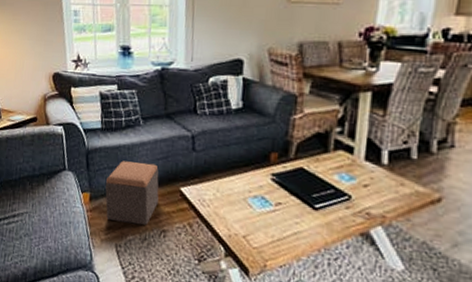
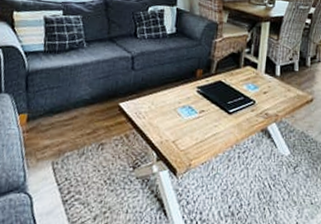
footstool: present [105,161,159,225] -> none [44,81,100,141]

